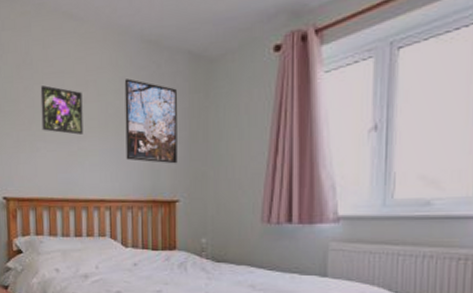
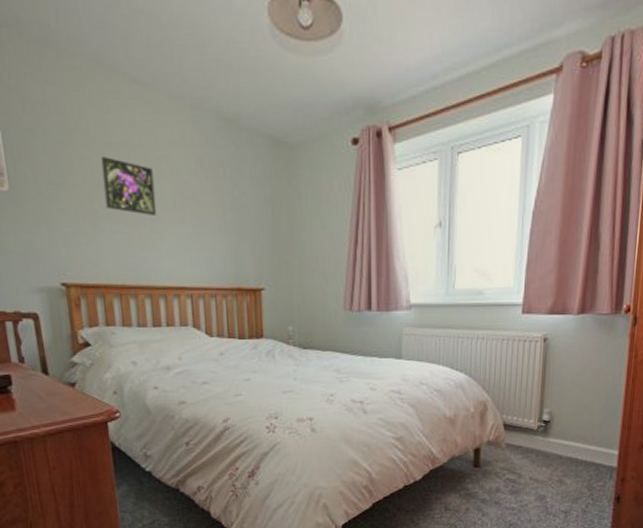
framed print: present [124,78,178,164] -> none [201,158,262,252]

